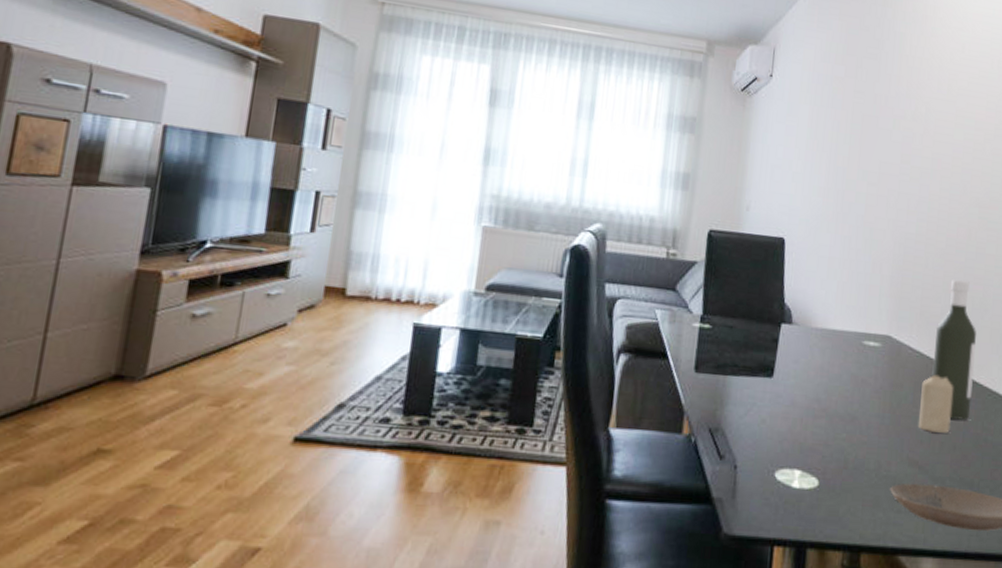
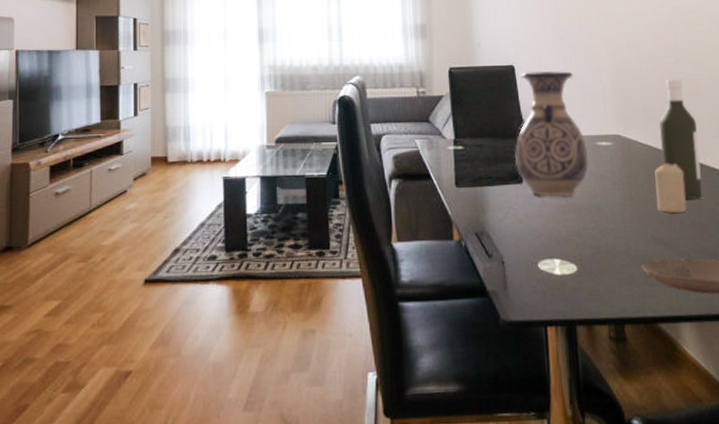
vase: none [767,248,853,399] -> present [514,70,589,197]

